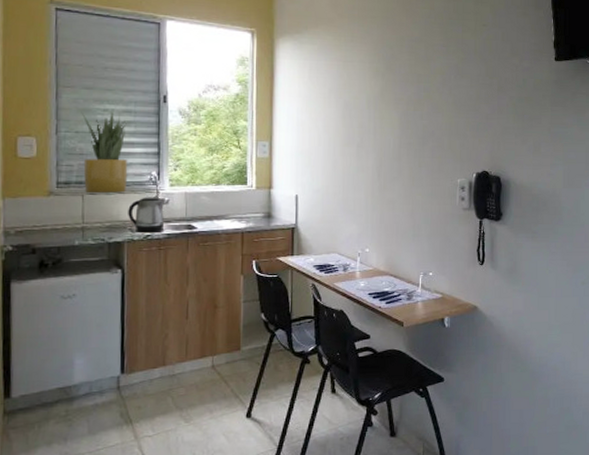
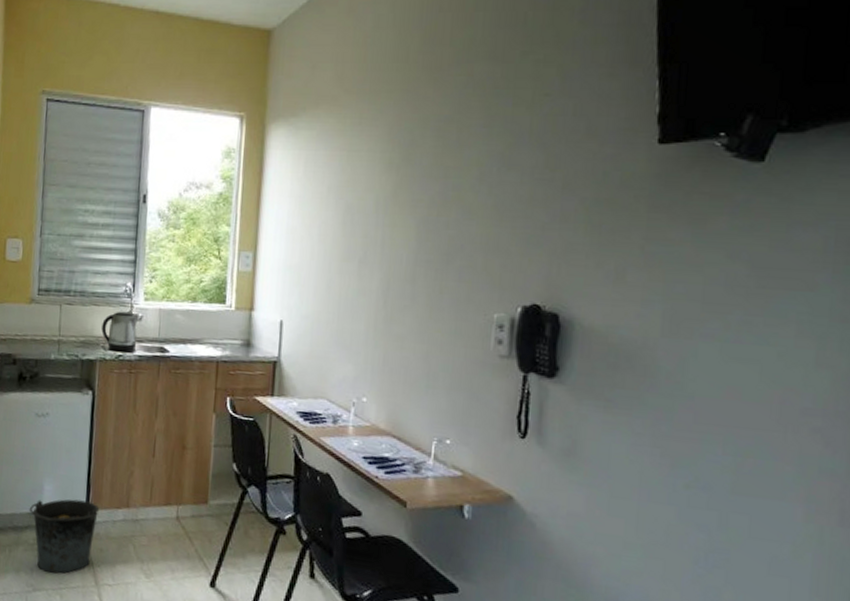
bucket: none [58,367,134,438] -> present [29,499,99,574]
planter: present [82,112,128,194] -> none [62,213,106,305]

